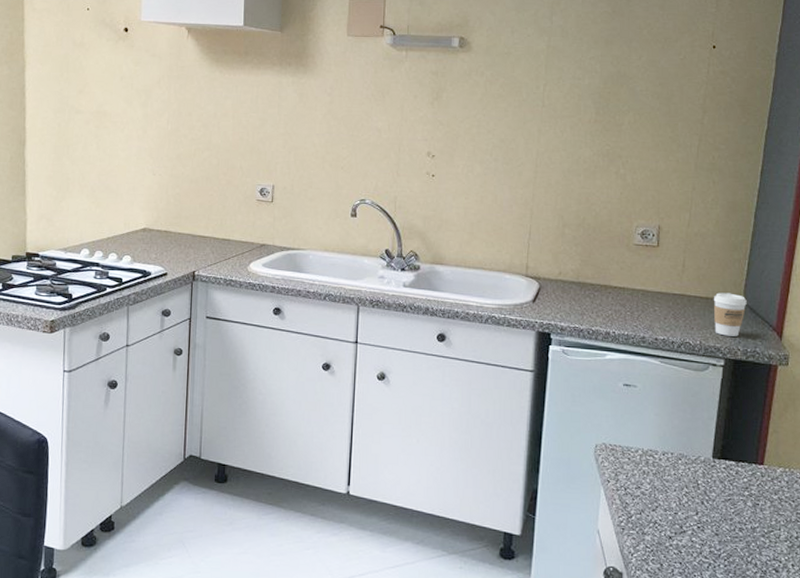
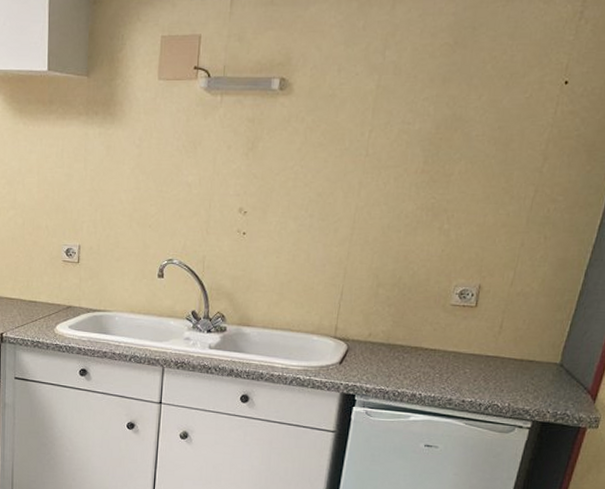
coffee cup: present [714,292,747,336] -> none [525,354,564,399]

